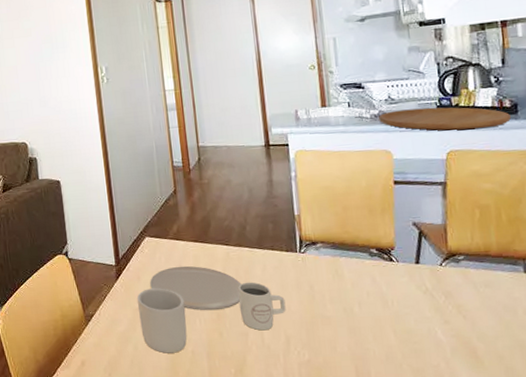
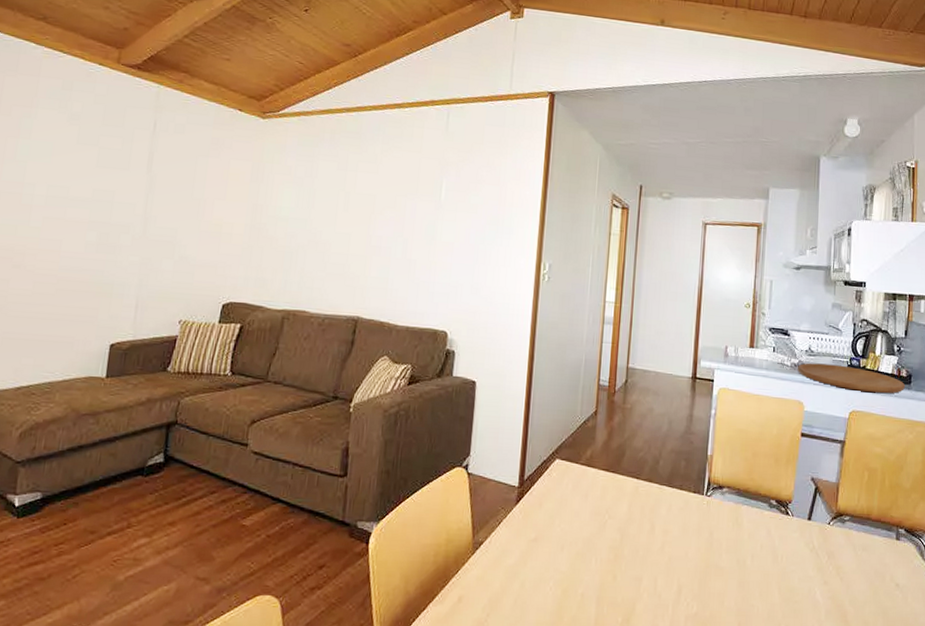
mug: present [136,287,188,353] -> none [532,517,584,595]
plate: present [150,266,242,311] -> none [551,496,645,550]
mug: present [238,282,286,331] -> none [638,521,684,577]

